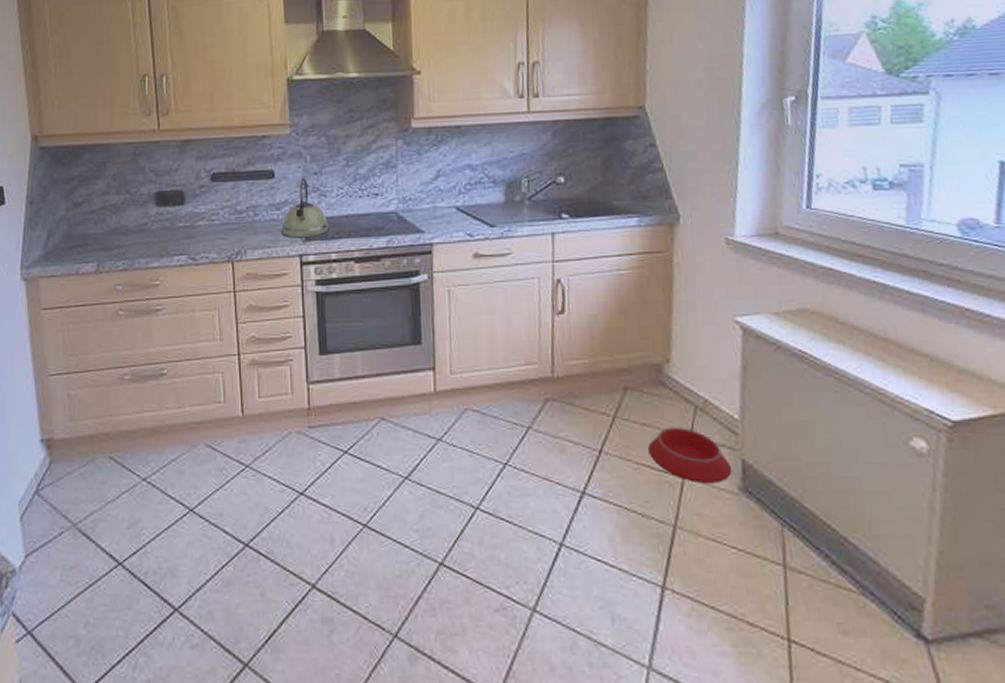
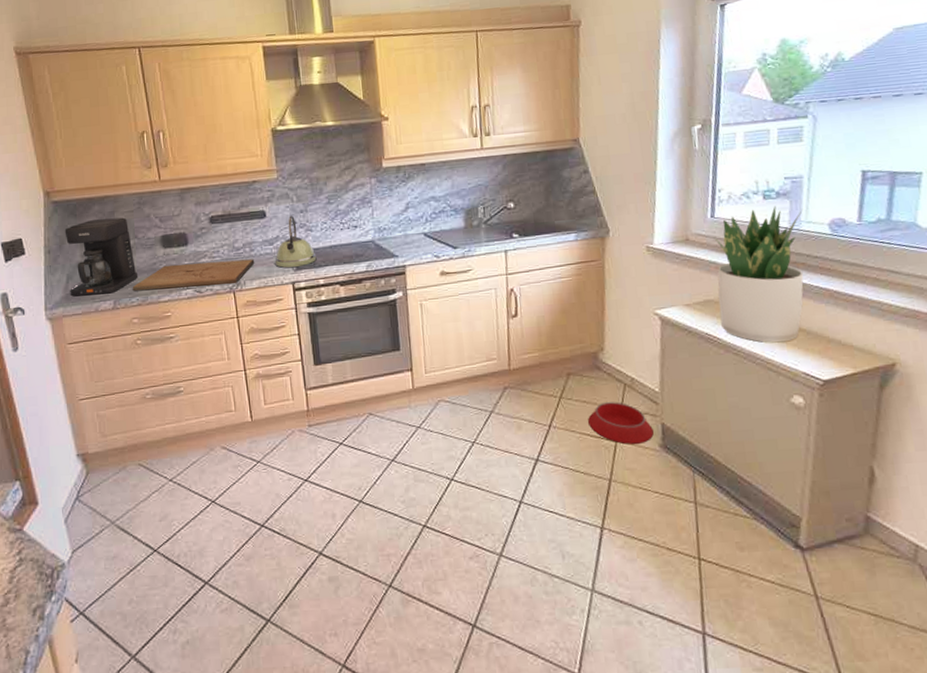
coffee maker: none [50,169,127,256] -> present [64,217,139,297]
cutting board: none [118,225,259,254] -> present [132,259,255,292]
planter: none [810,198,926,369] -> present [714,206,804,343]

